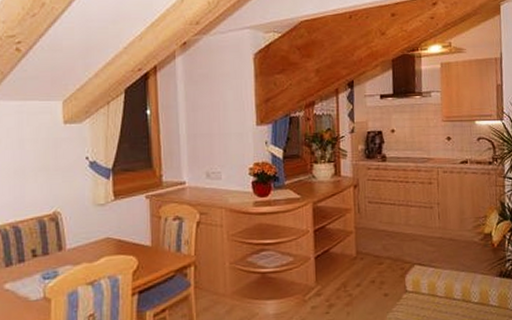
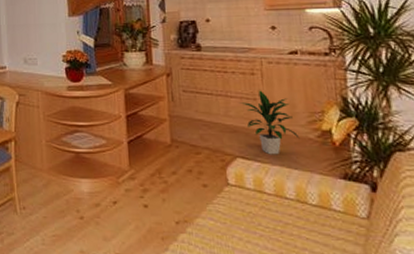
indoor plant: none [418,198,467,260] -> present [239,90,300,155]

